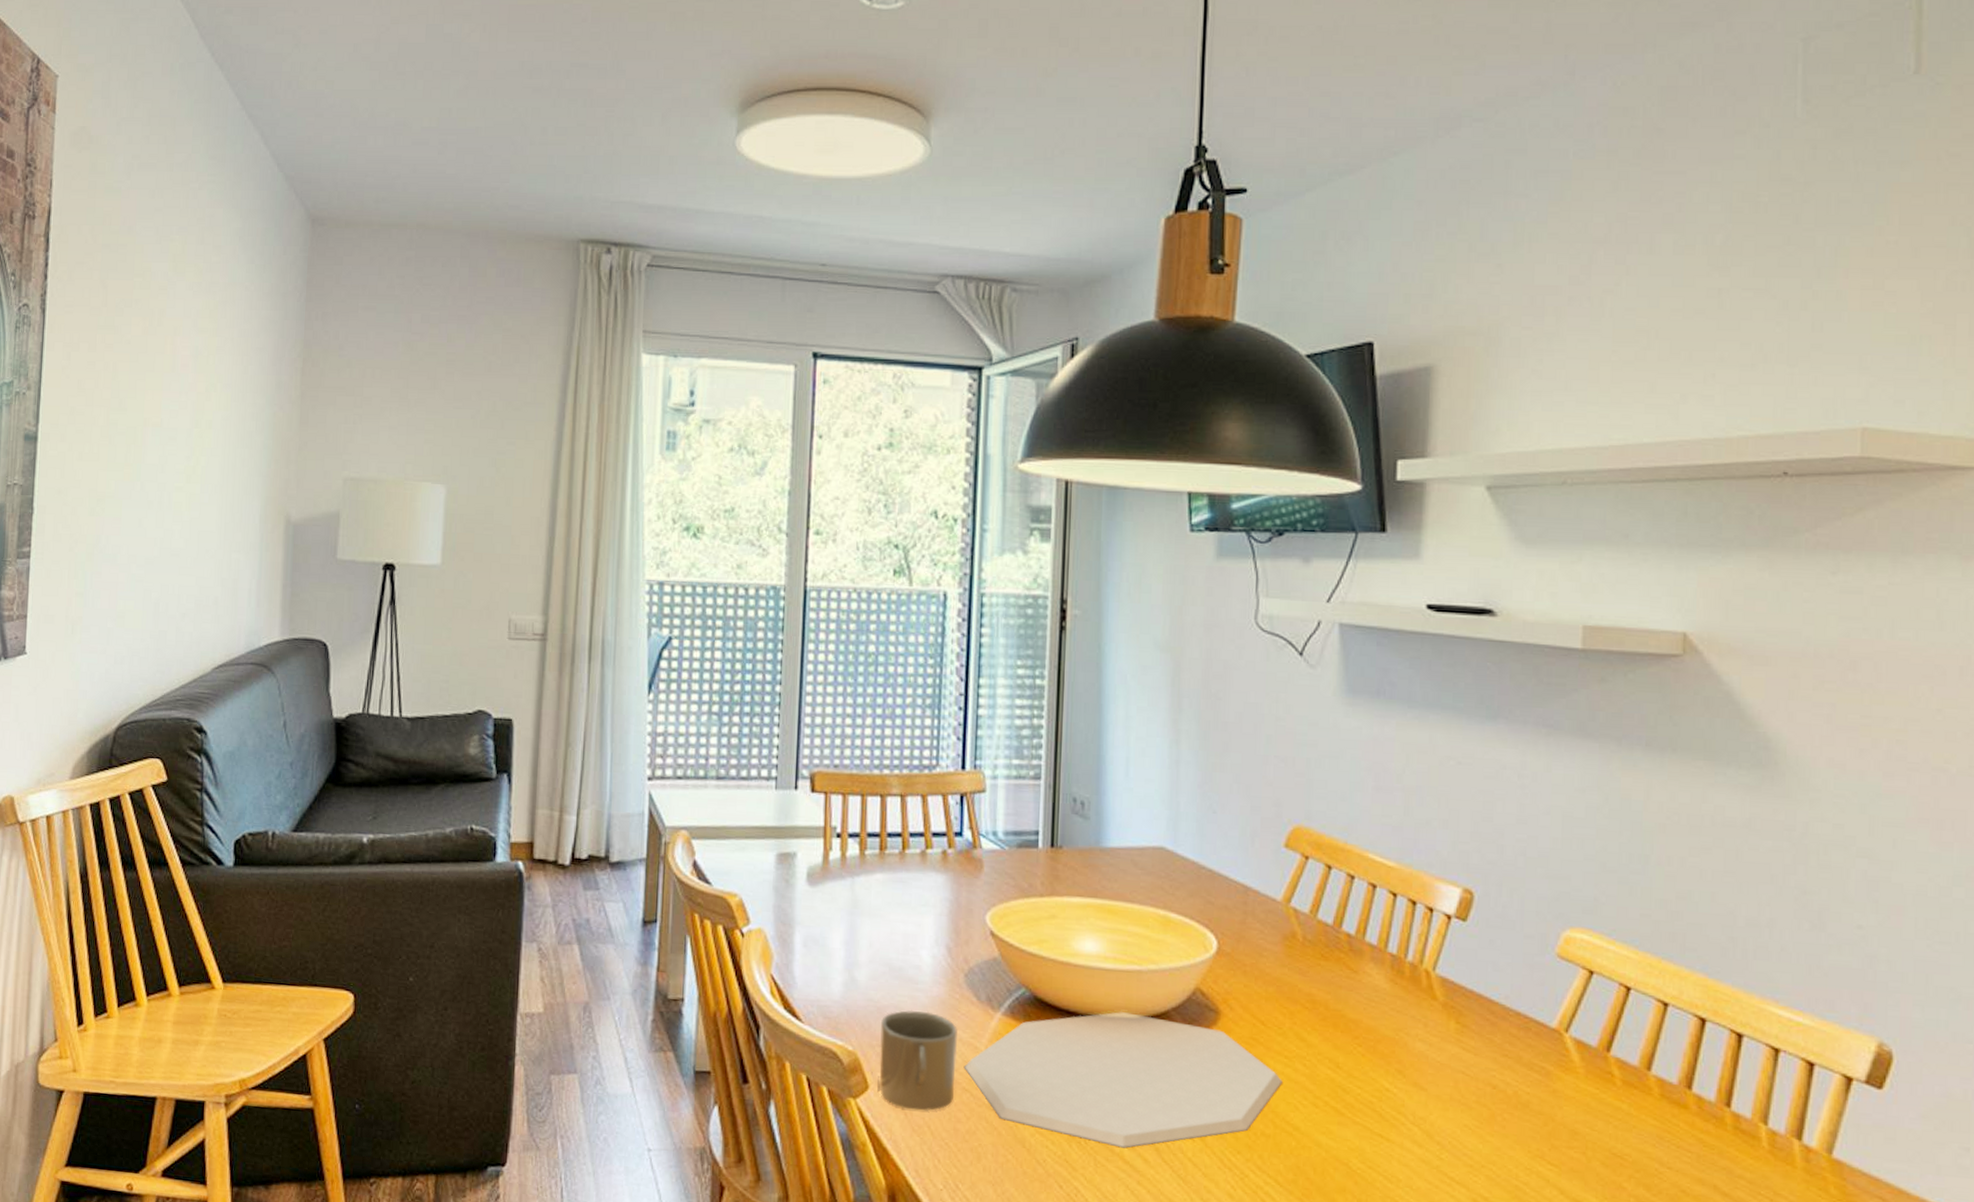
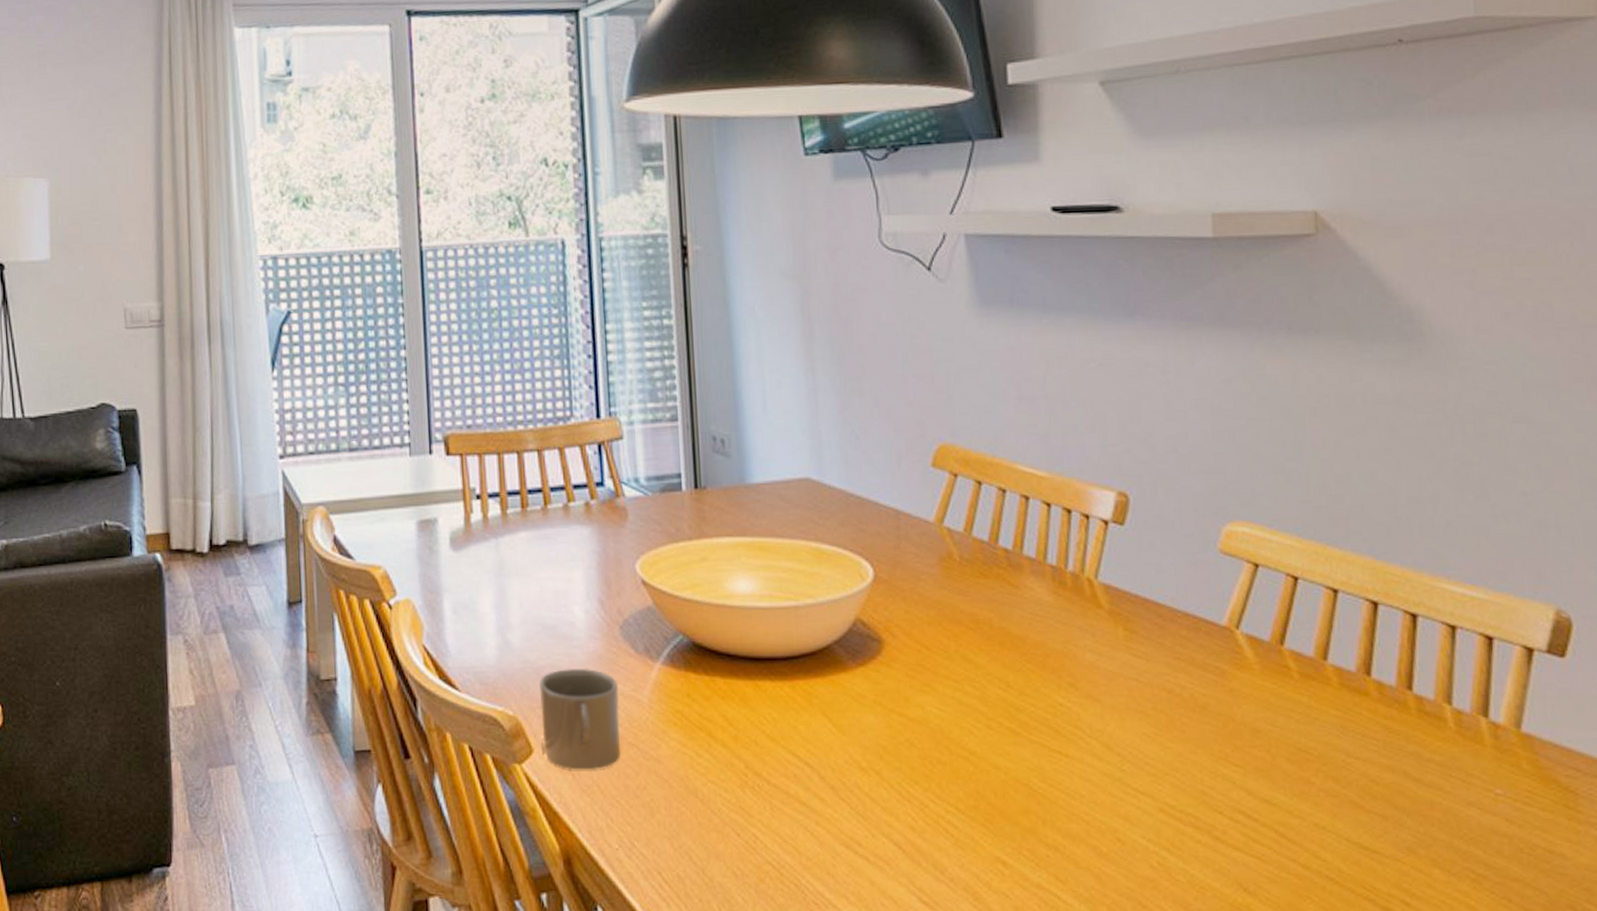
placemat: present [963,1012,1282,1149] -> none [628,650,954,789]

